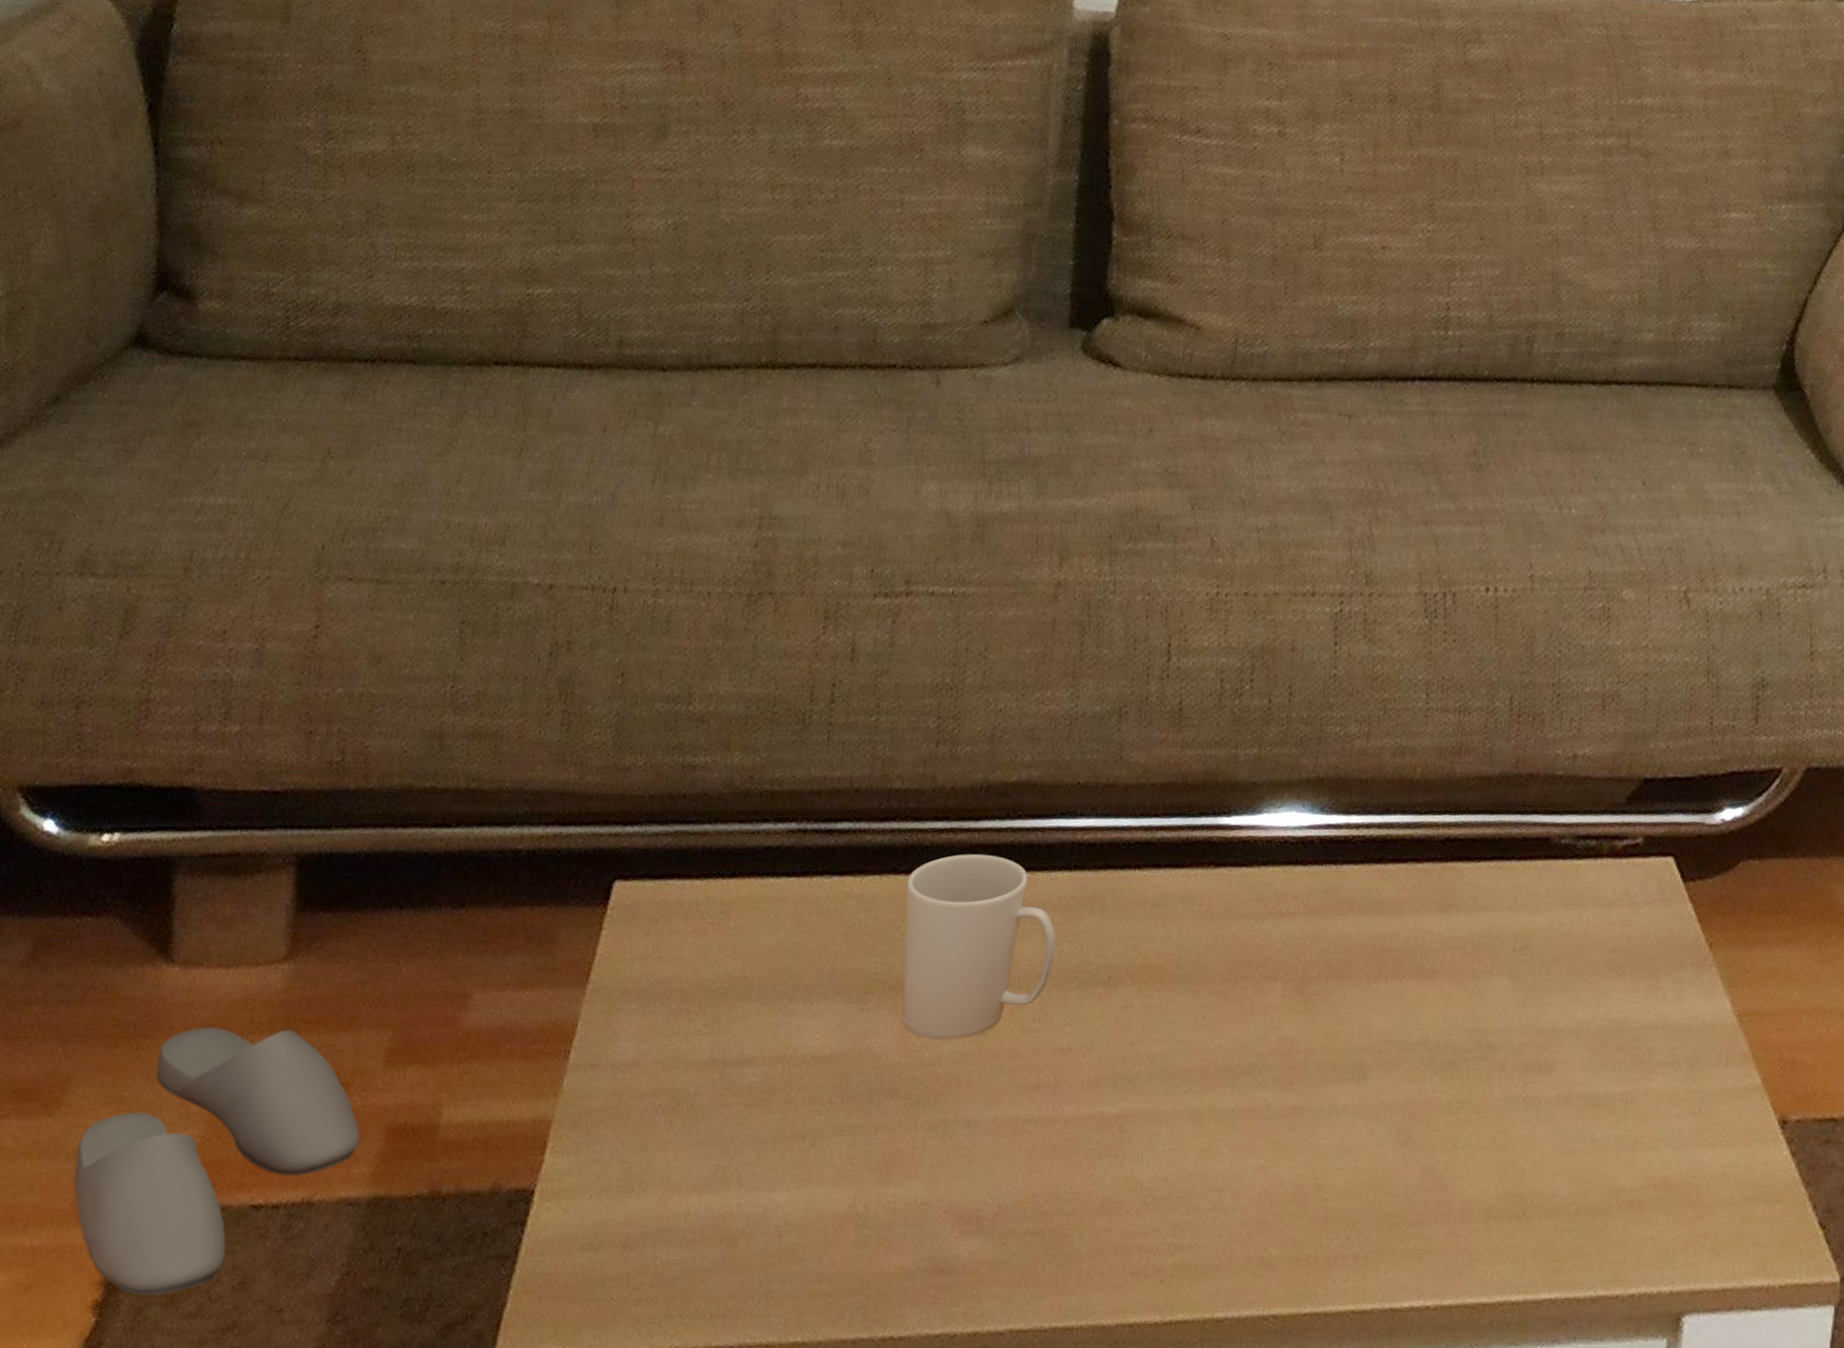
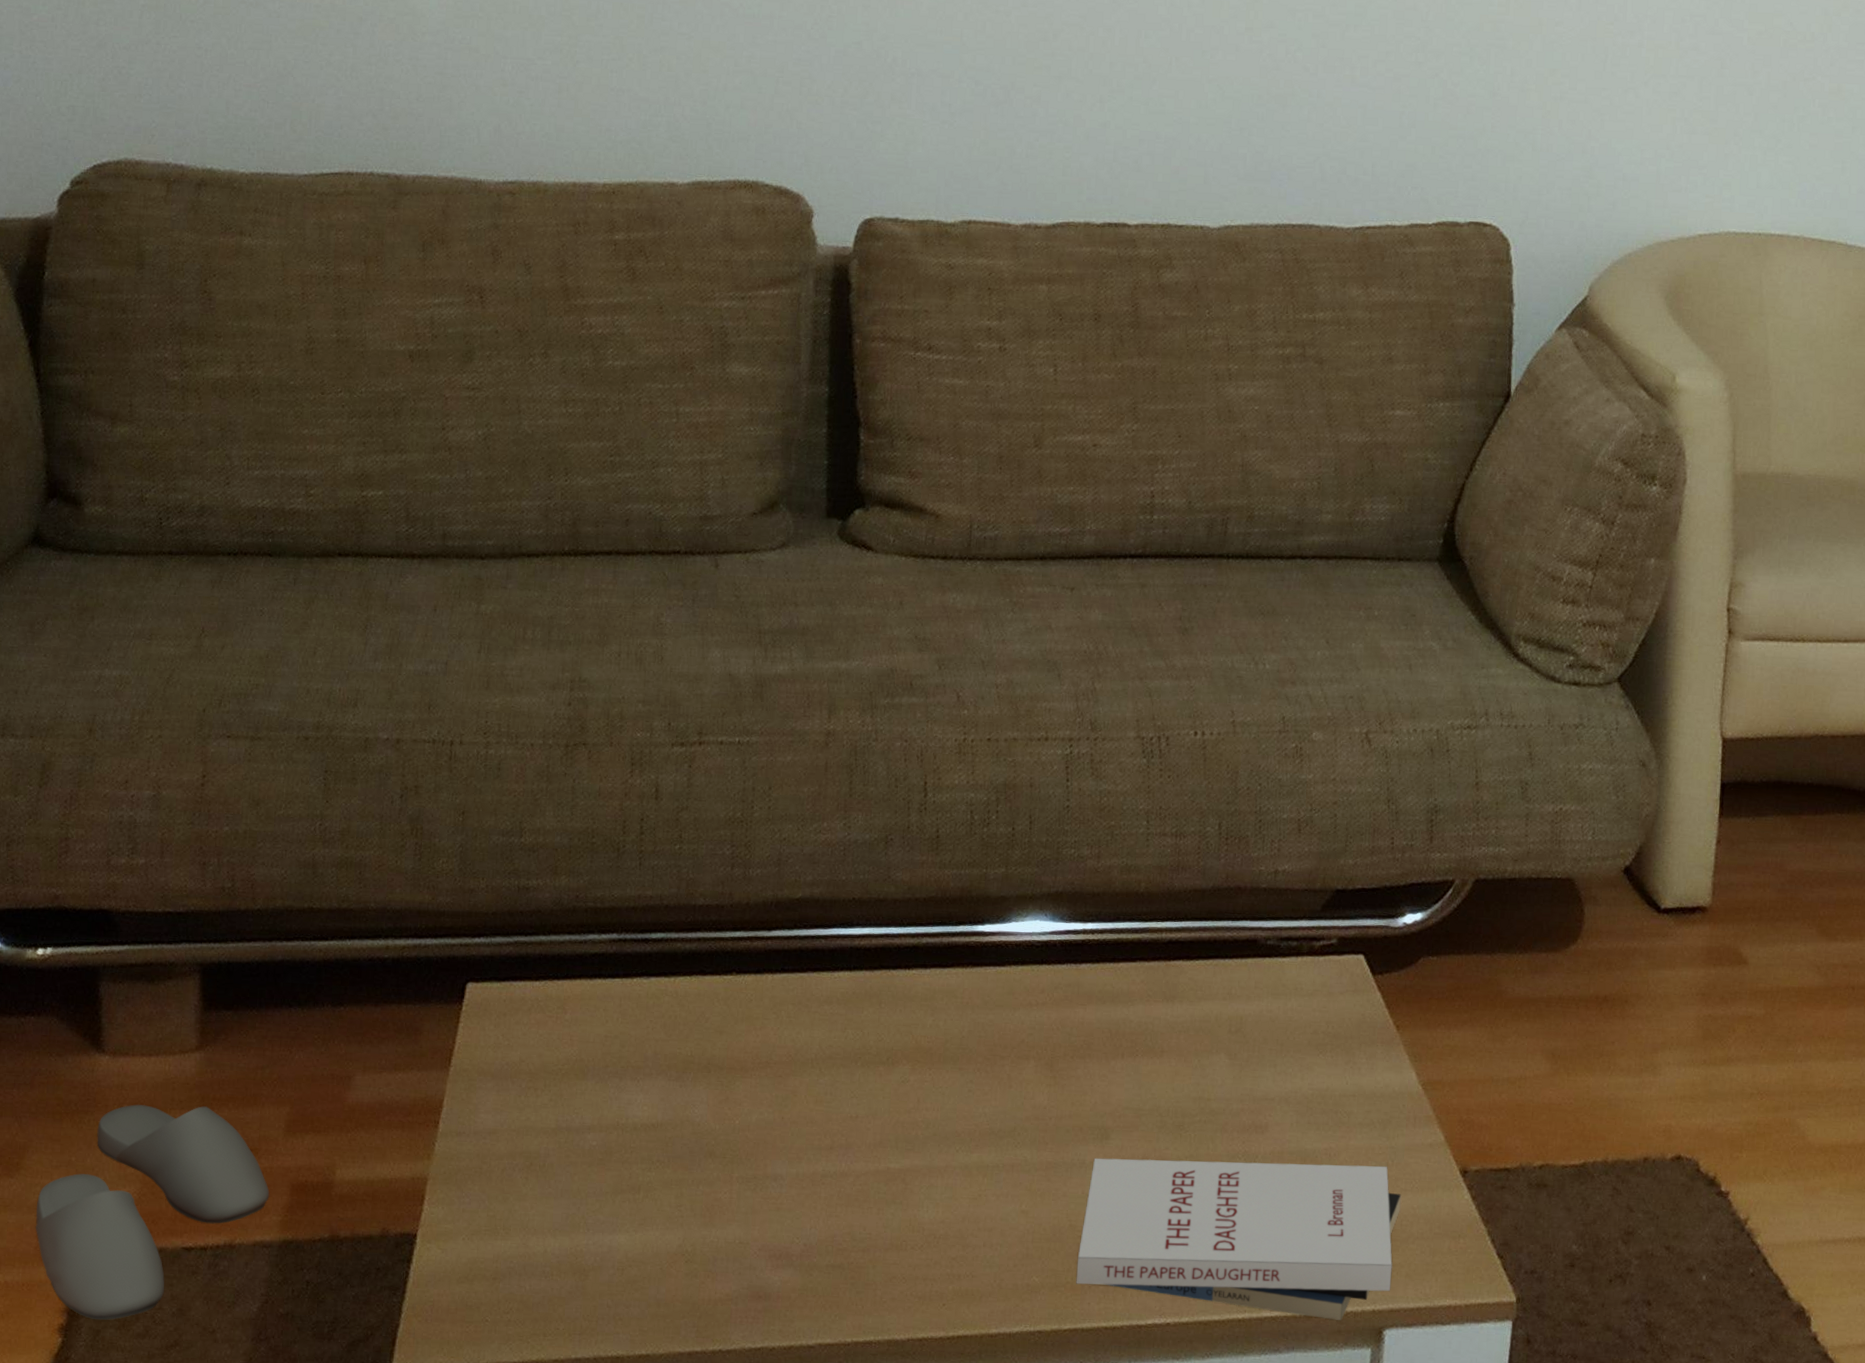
mug: present [901,853,1056,1040] -> none [712,957,842,1110]
books: none [1320,1101,1708,1304] -> present [1076,1158,1401,1320]

